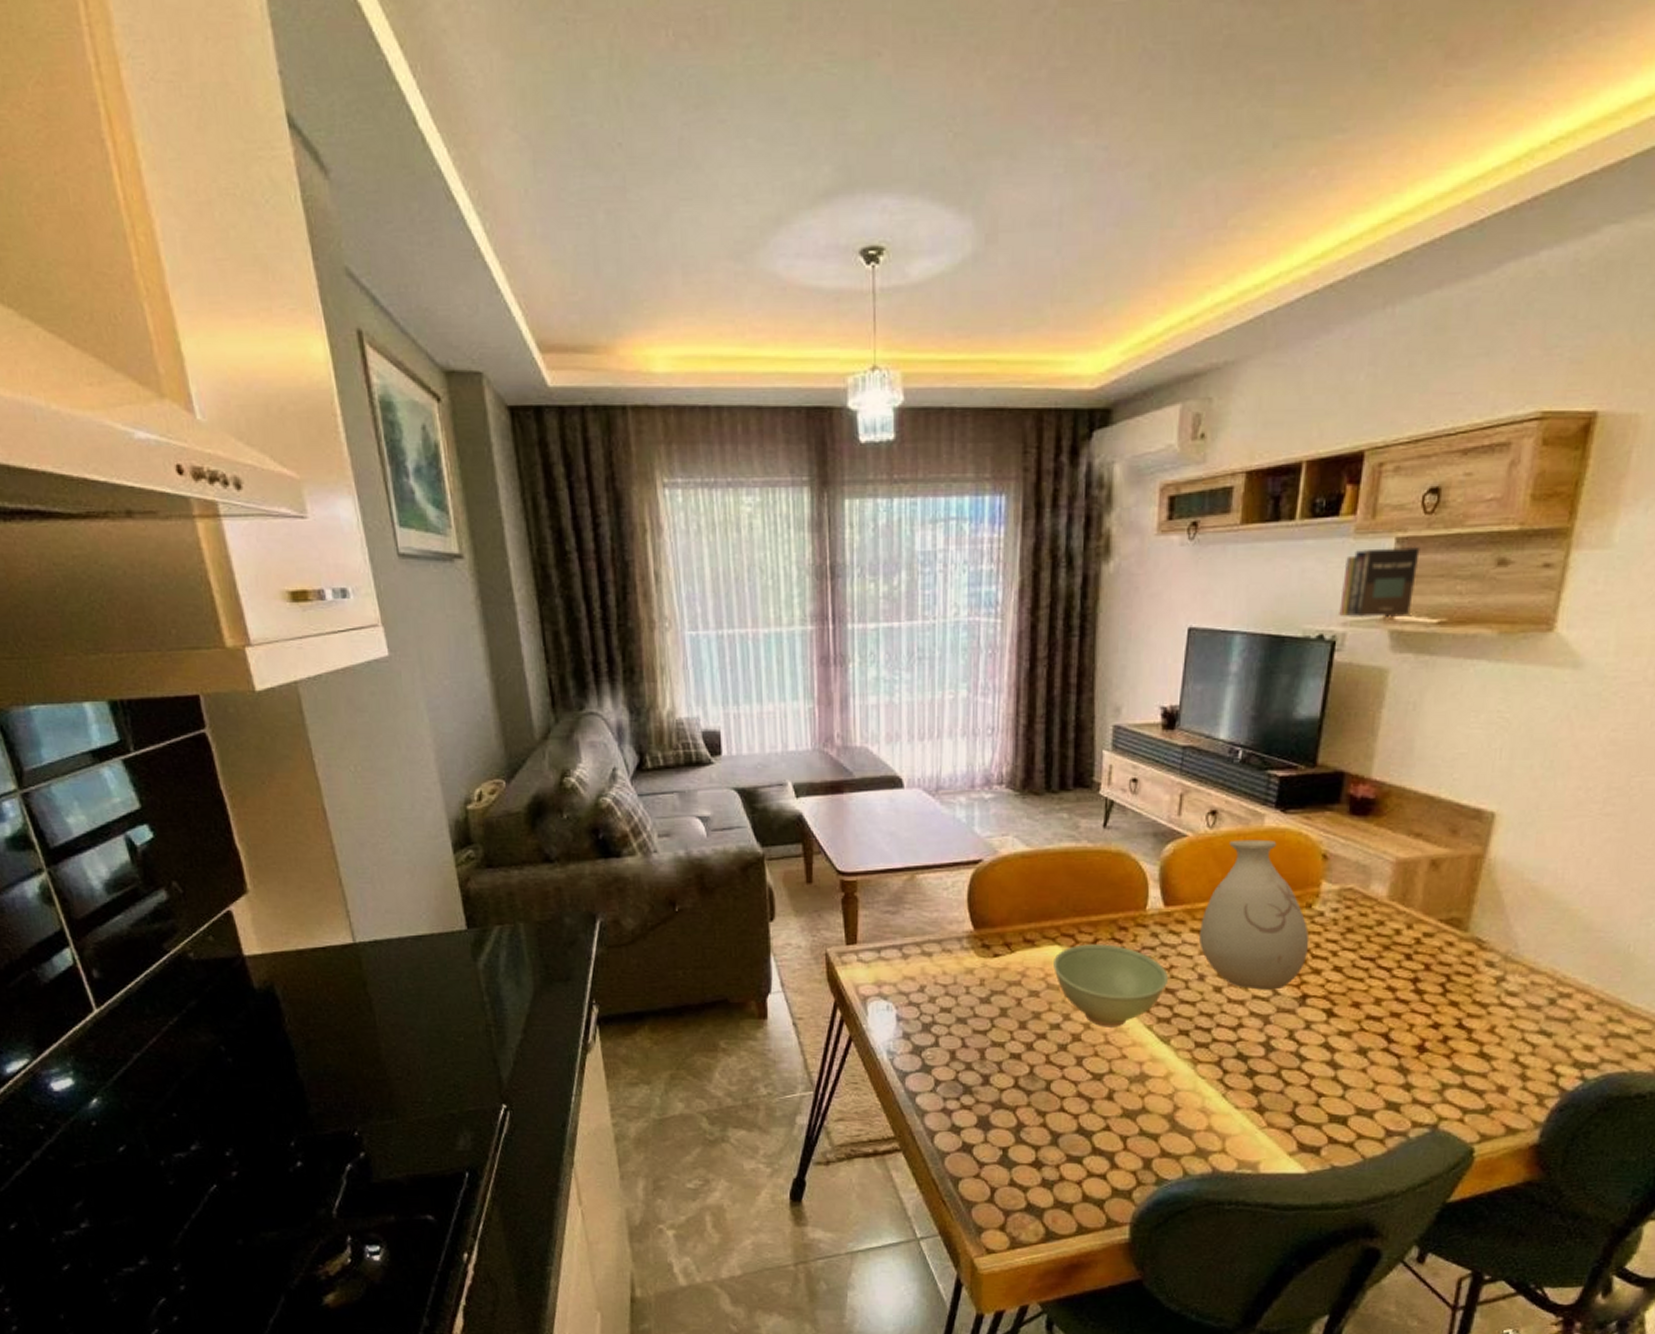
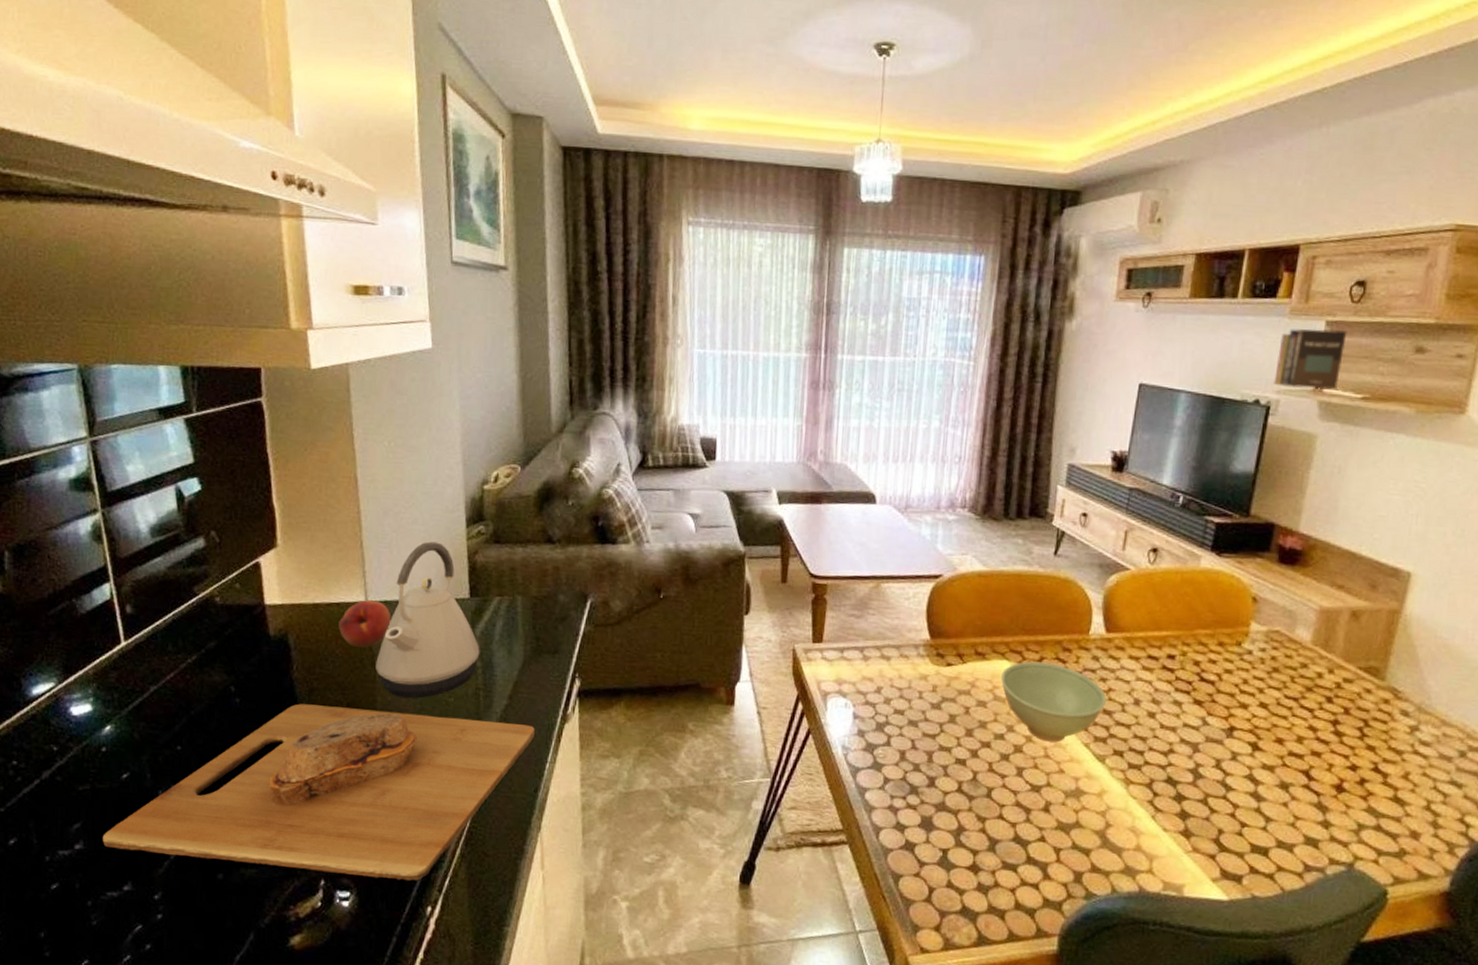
cutting board: none [108,1057,556,1230] -> present [102,703,535,881]
fruit: none [327,941,385,992] -> present [338,600,392,648]
kettle: none [374,872,486,1042] -> present [375,541,480,699]
vase: present [1199,839,1310,990] -> none [1136,577,1238,720]

